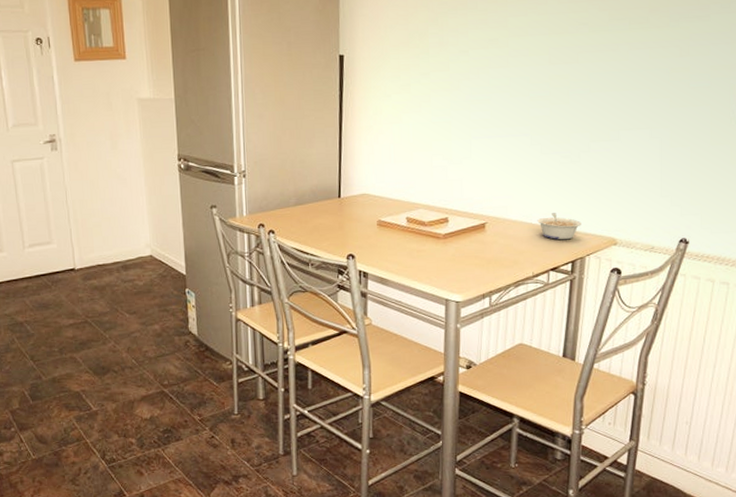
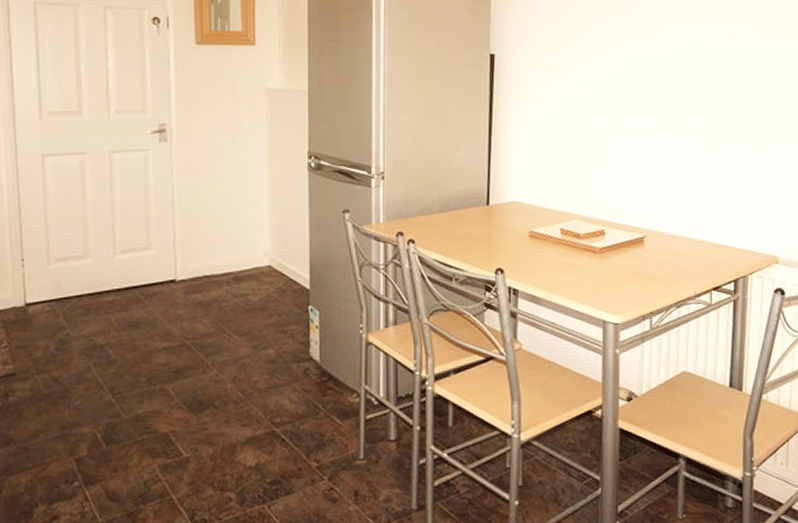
legume: present [537,213,581,240] -> none [697,228,742,257]

